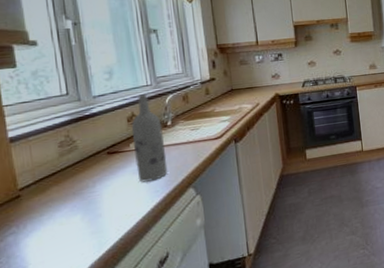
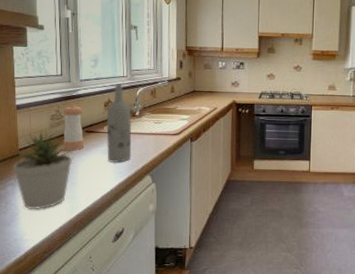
potted plant: none [13,160,94,258] -> present [13,130,73,210]
pepper shaker: none [74,125,108,180] -> present [62,104,85,151]

